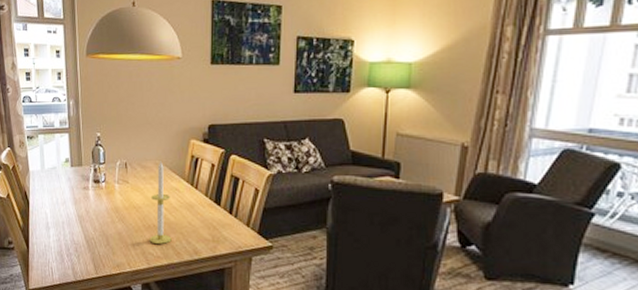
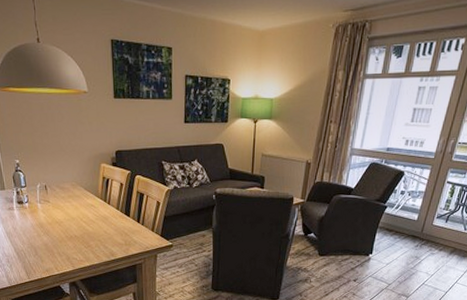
candle: present [149,161,172,244] -> none [70,182,91,250]

